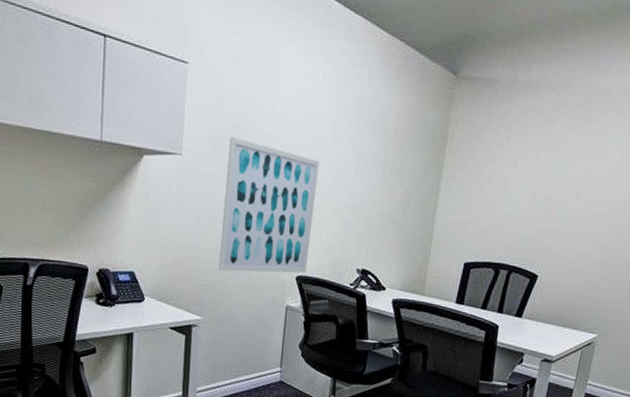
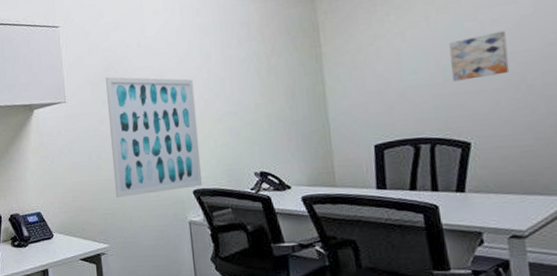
wall art: none [540,180,592,220] -> present [449,30,510,81]

